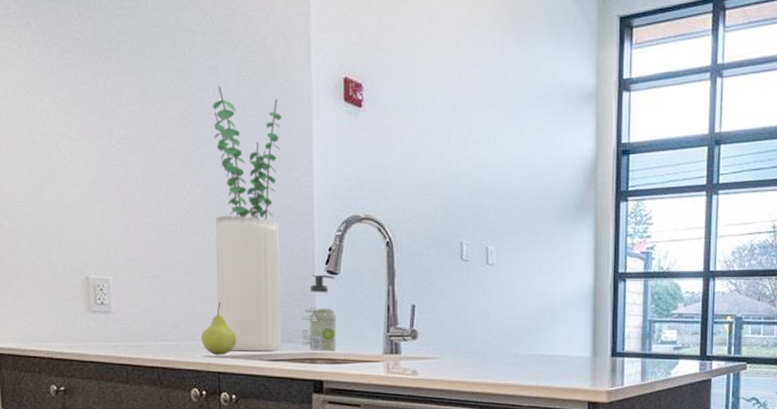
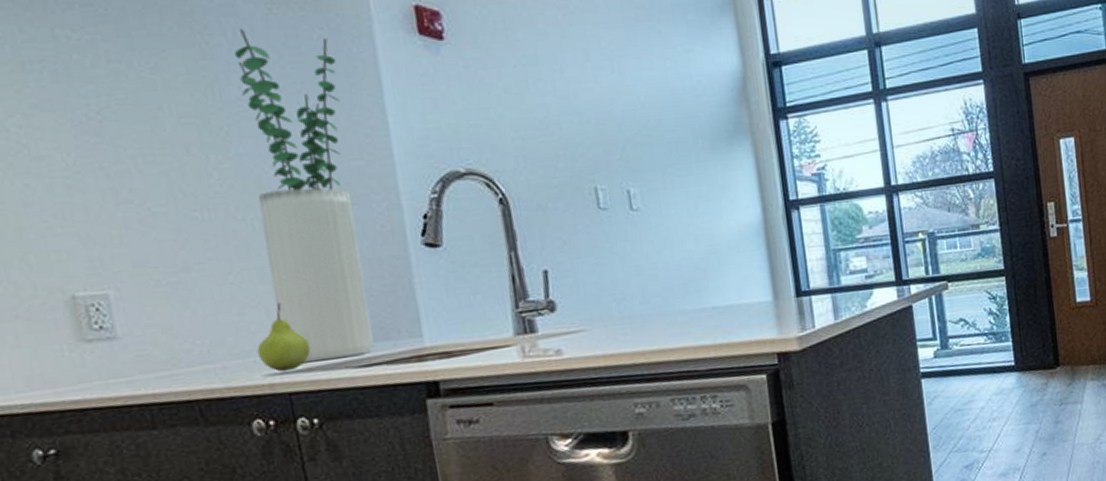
soap dispenser: present [301,274,337,352] -> none [397,248,451,347]

